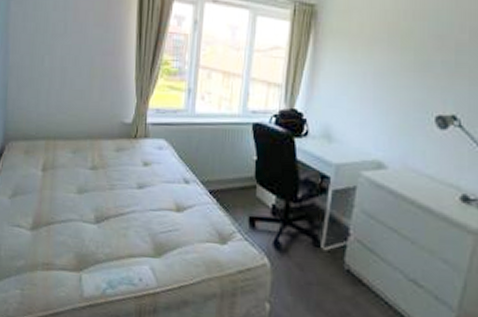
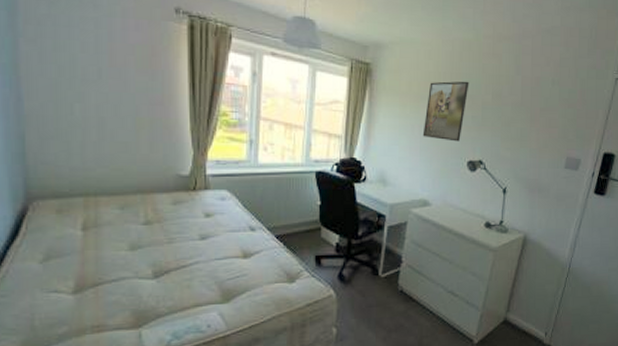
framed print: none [376,19,438,92] -> present [422,81,469,142]

